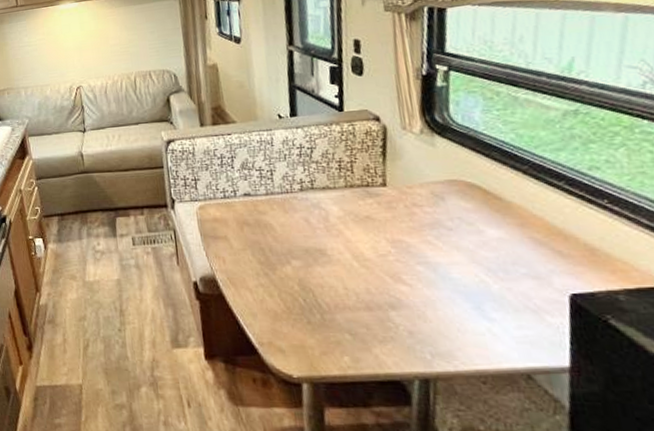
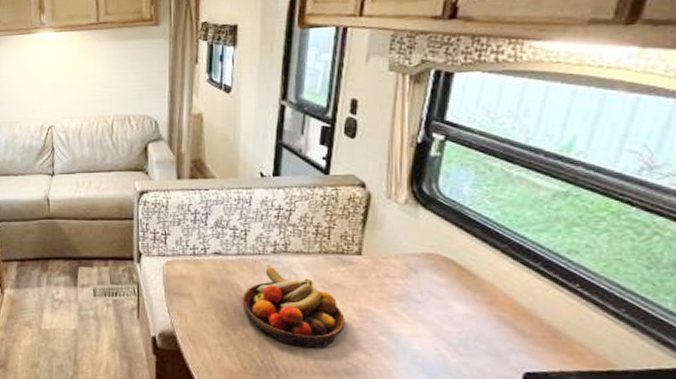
fruit bowl: none [276,202,382,284] -> present [242,264,345,349]

